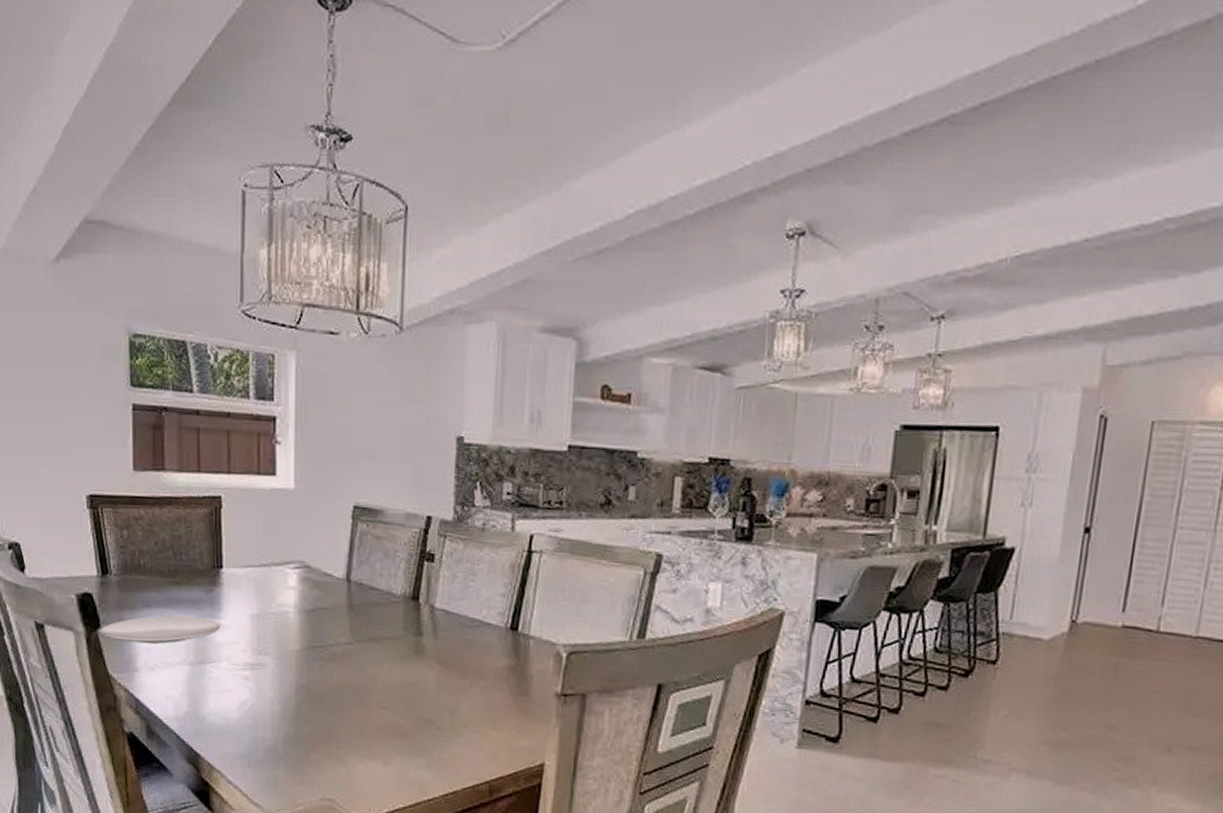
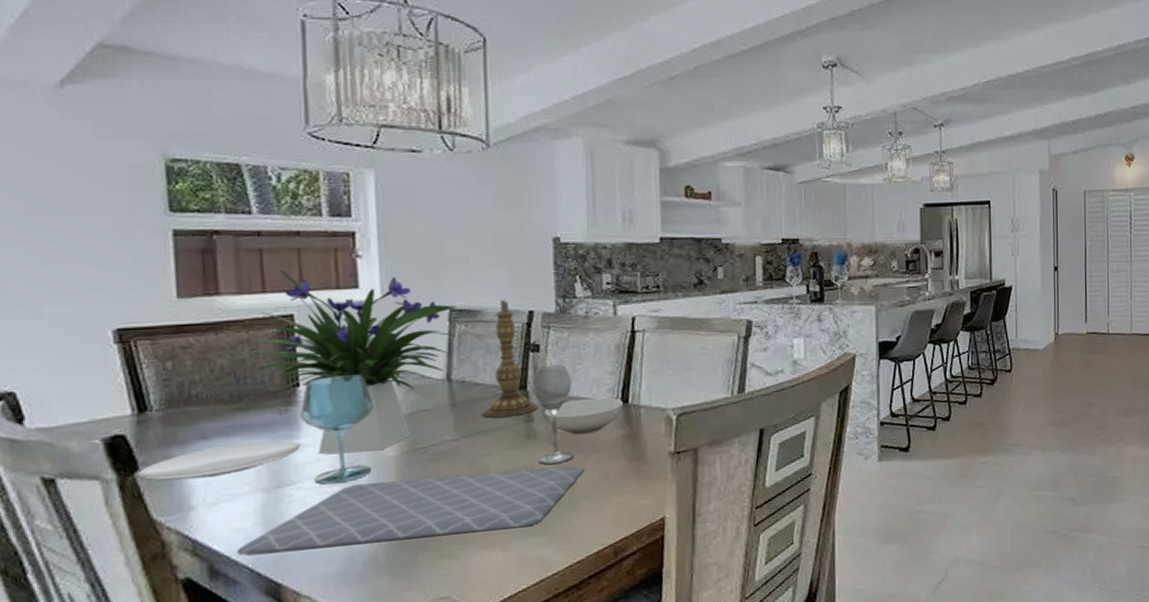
flower arrangement: none [165,451,360,643] -> present [222,270,456,455]
placemat: none [168,671,467,746] -> present [237,465,584,555]
wine glass: none [222,562,282,669] -> present [300,374,374,485]
candlestick: none [376,501,429,628] -> present [482,299,539,418]
wineglass: none [423,577,464,685] -> present [531,364,574,464]
bowl: none [434,619,512,659] -> present [545,397,623,435]

